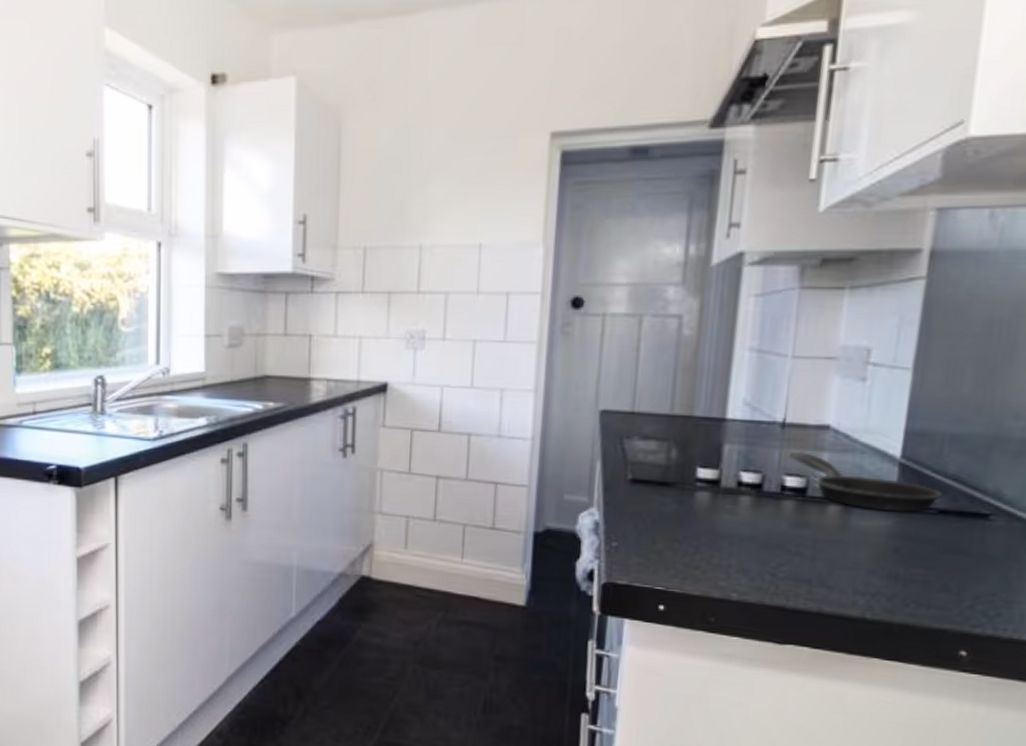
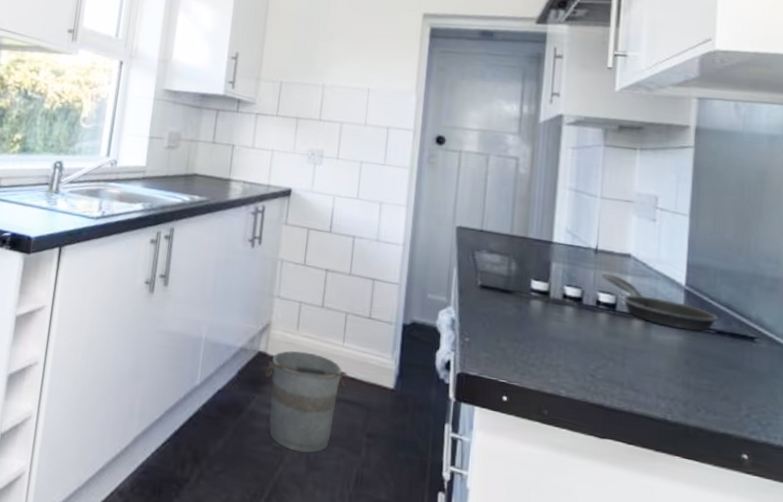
bucket: none [371,572,469,682] -> present [265,350,348,453]

